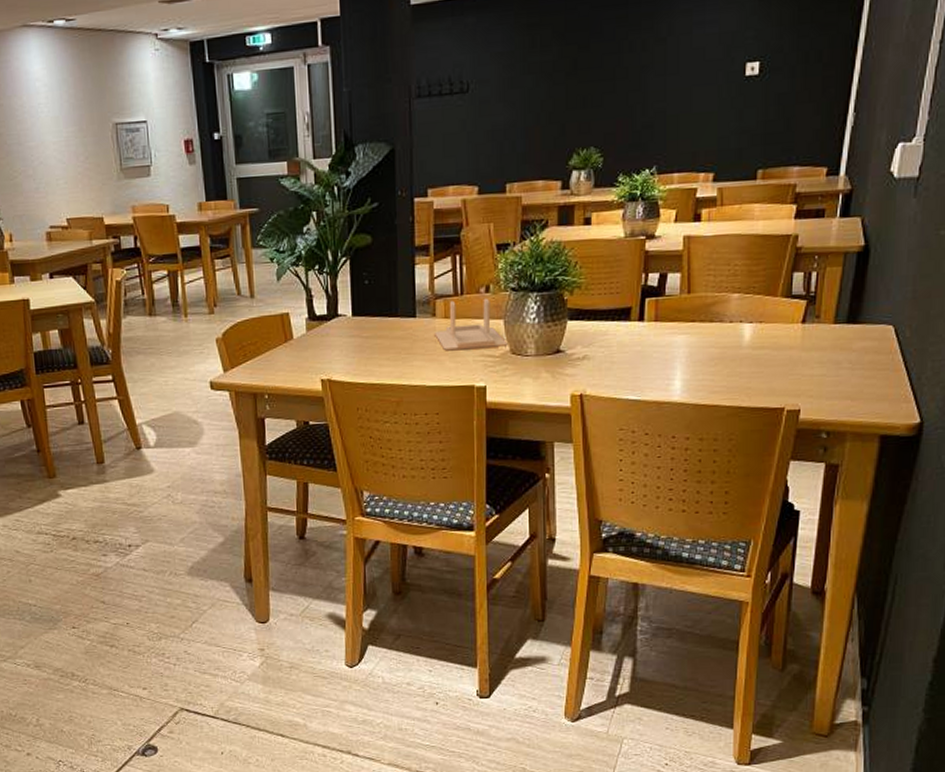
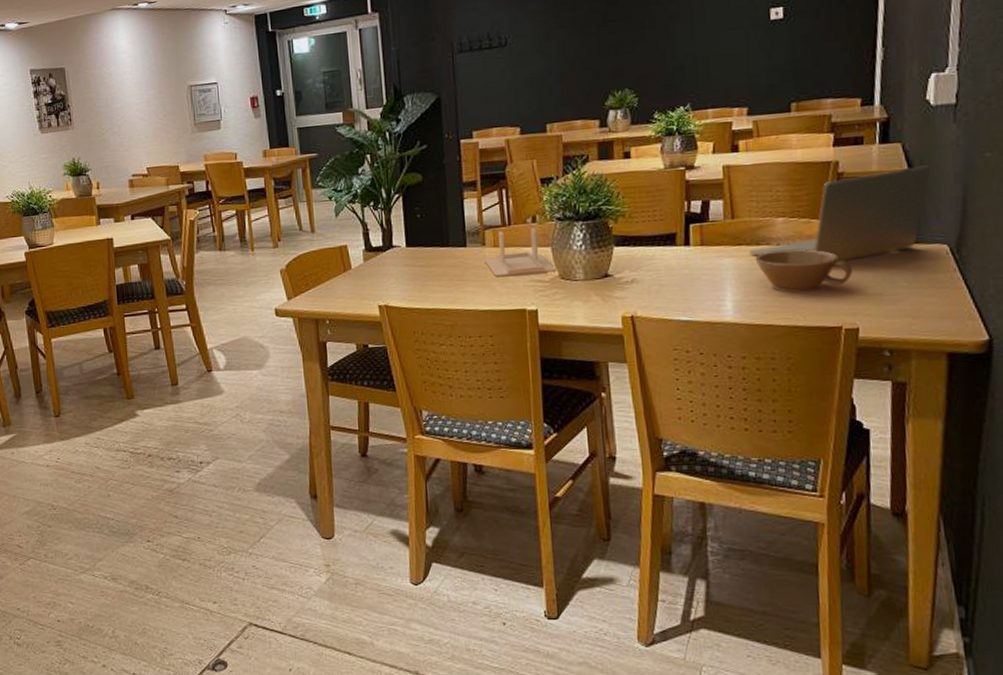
laptop: none [701,242,887,341] -> present [748,165,931,262]
cup: none [707,327,800,372] -> present [755,249,853,293]

